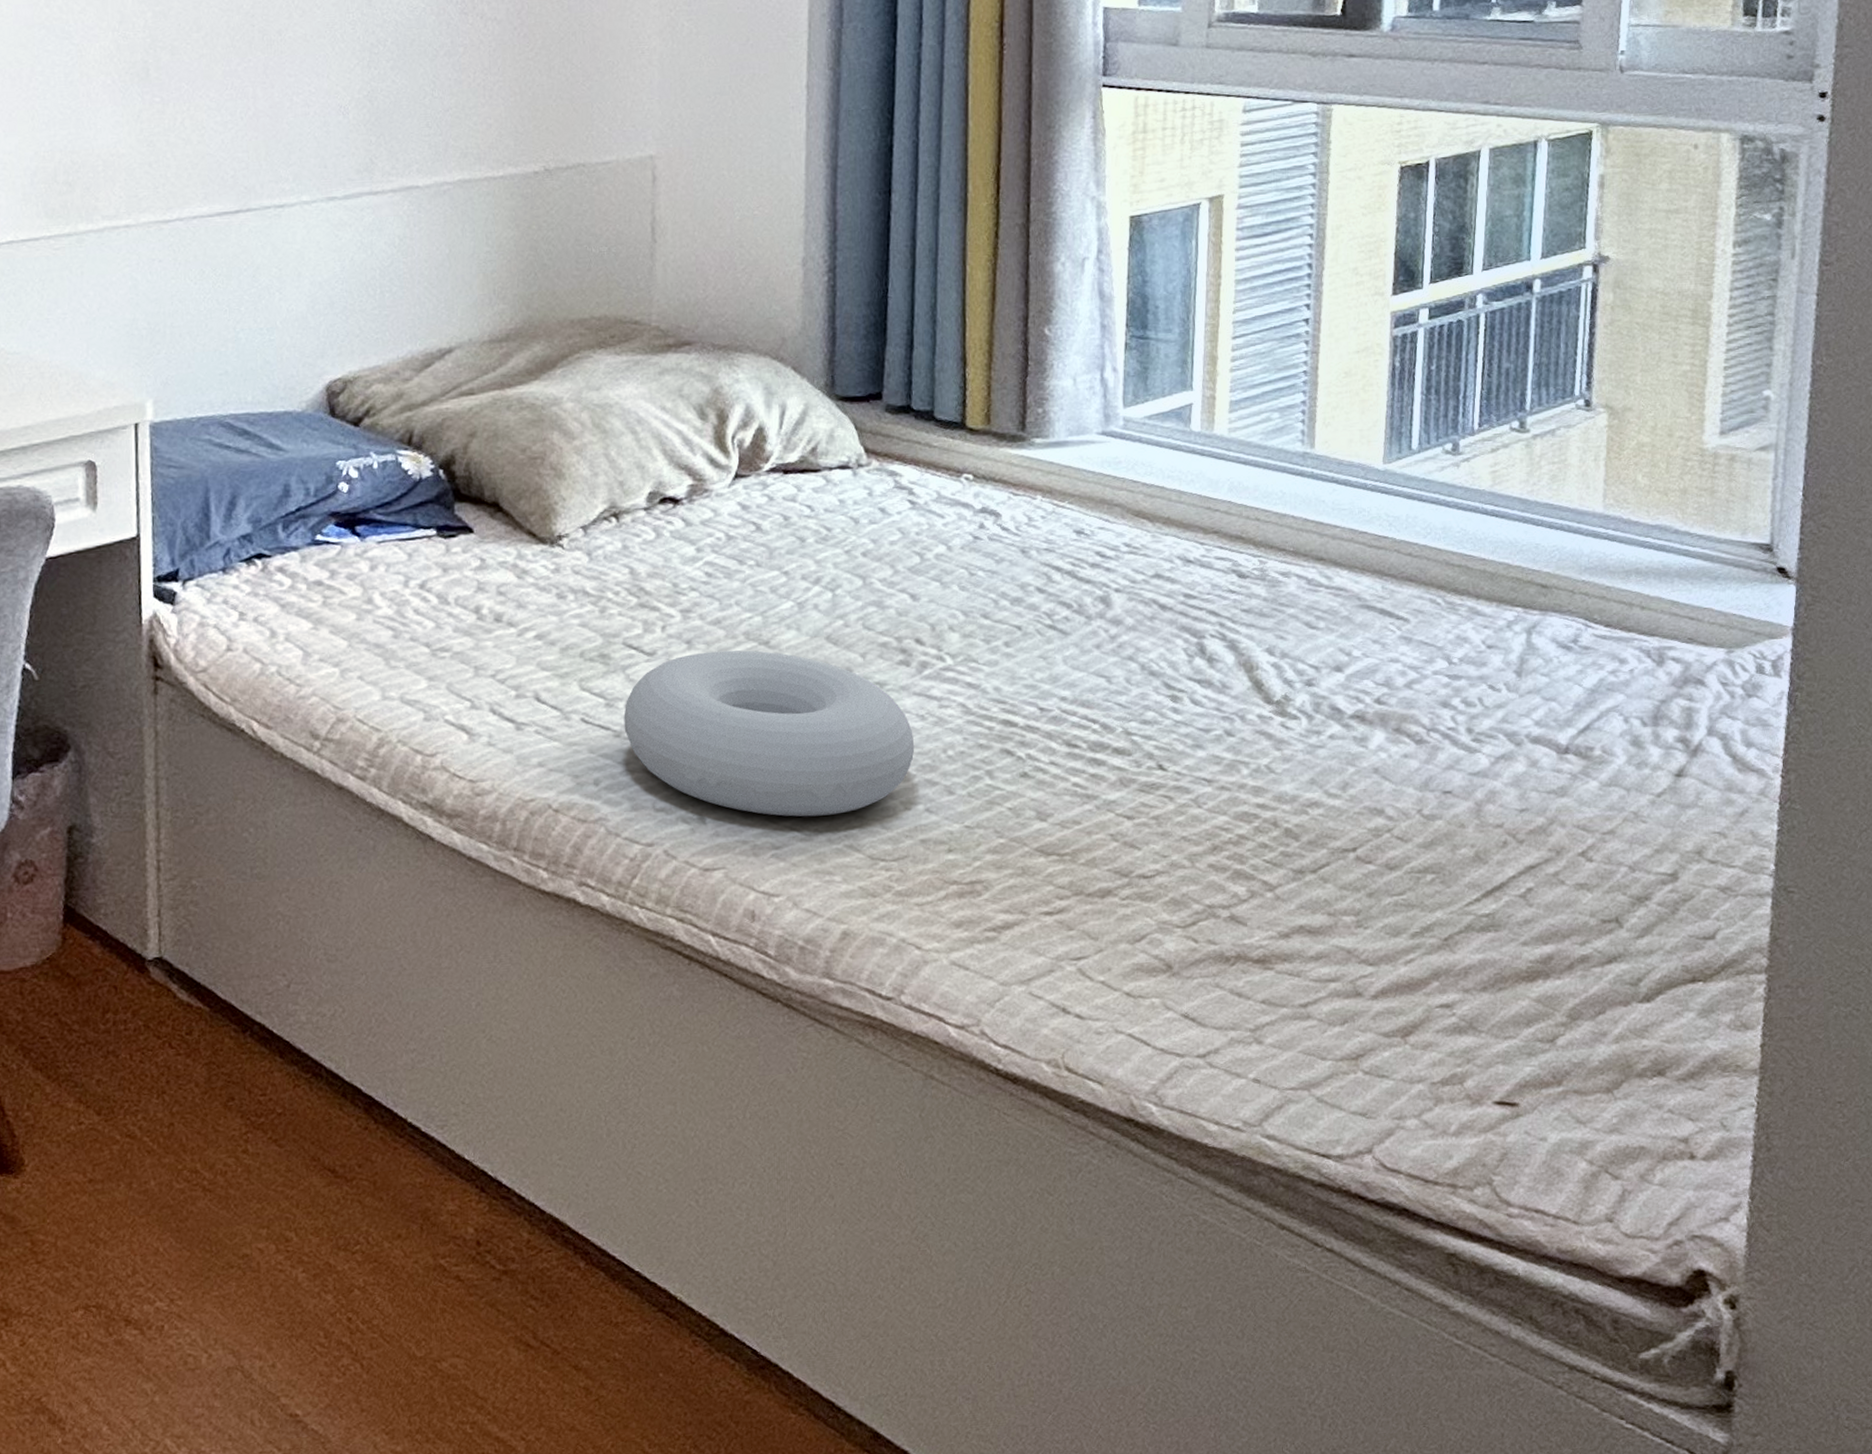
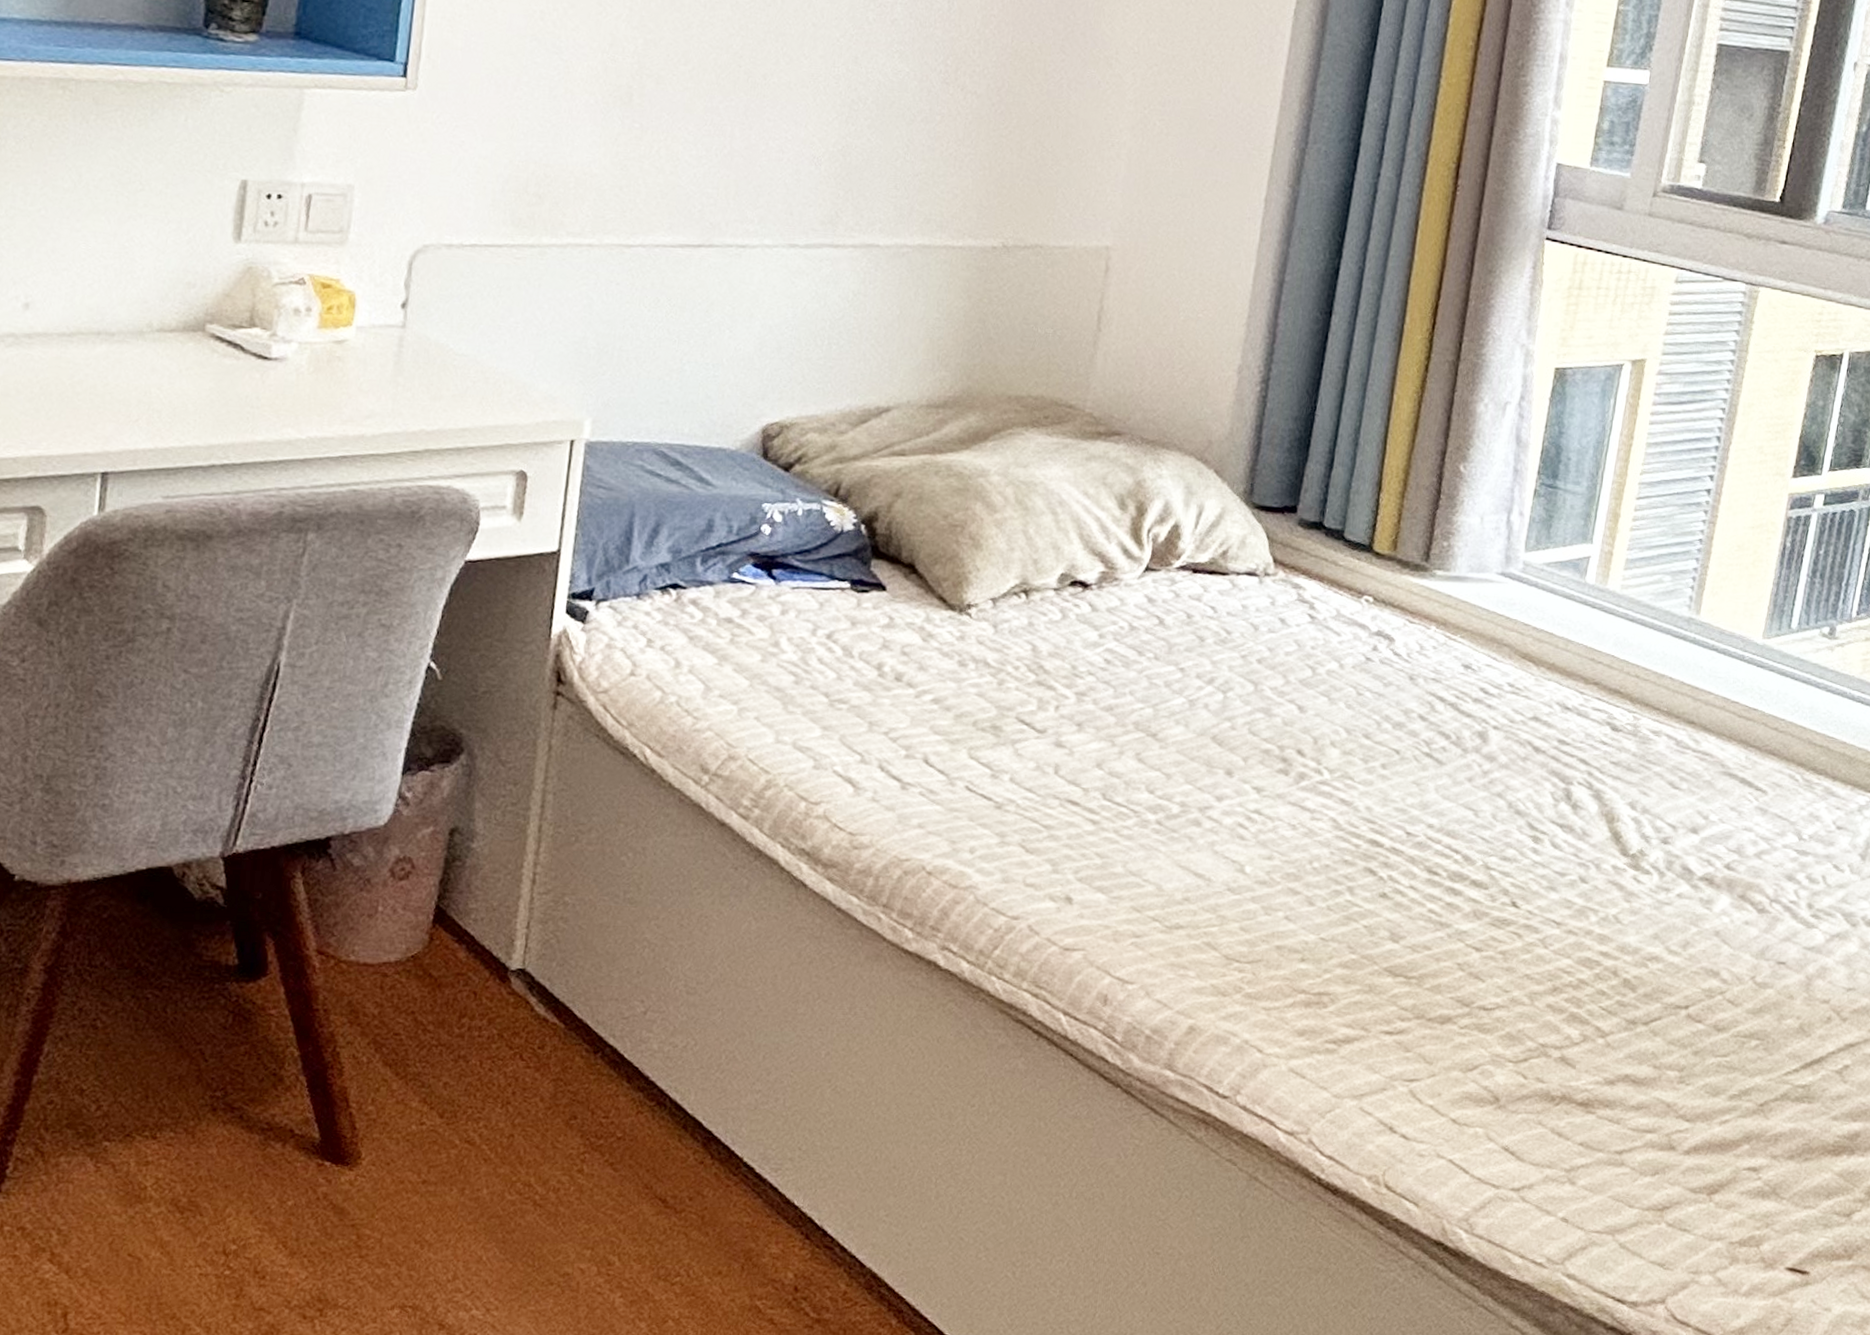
cushion: present [624,650,915,817] -> none [1005,736,1283,911]

